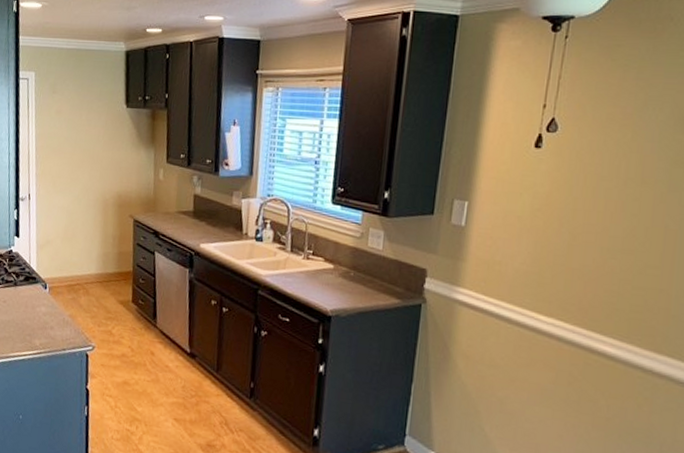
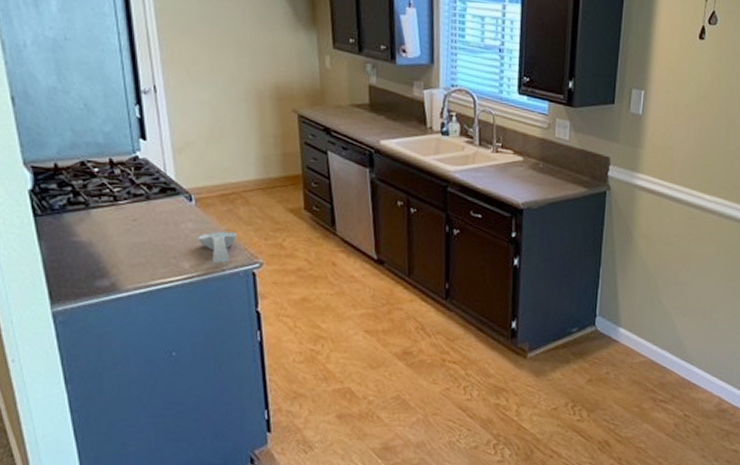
spoon rest: none [47,316,78,344] -> present [197,231,237,264]

